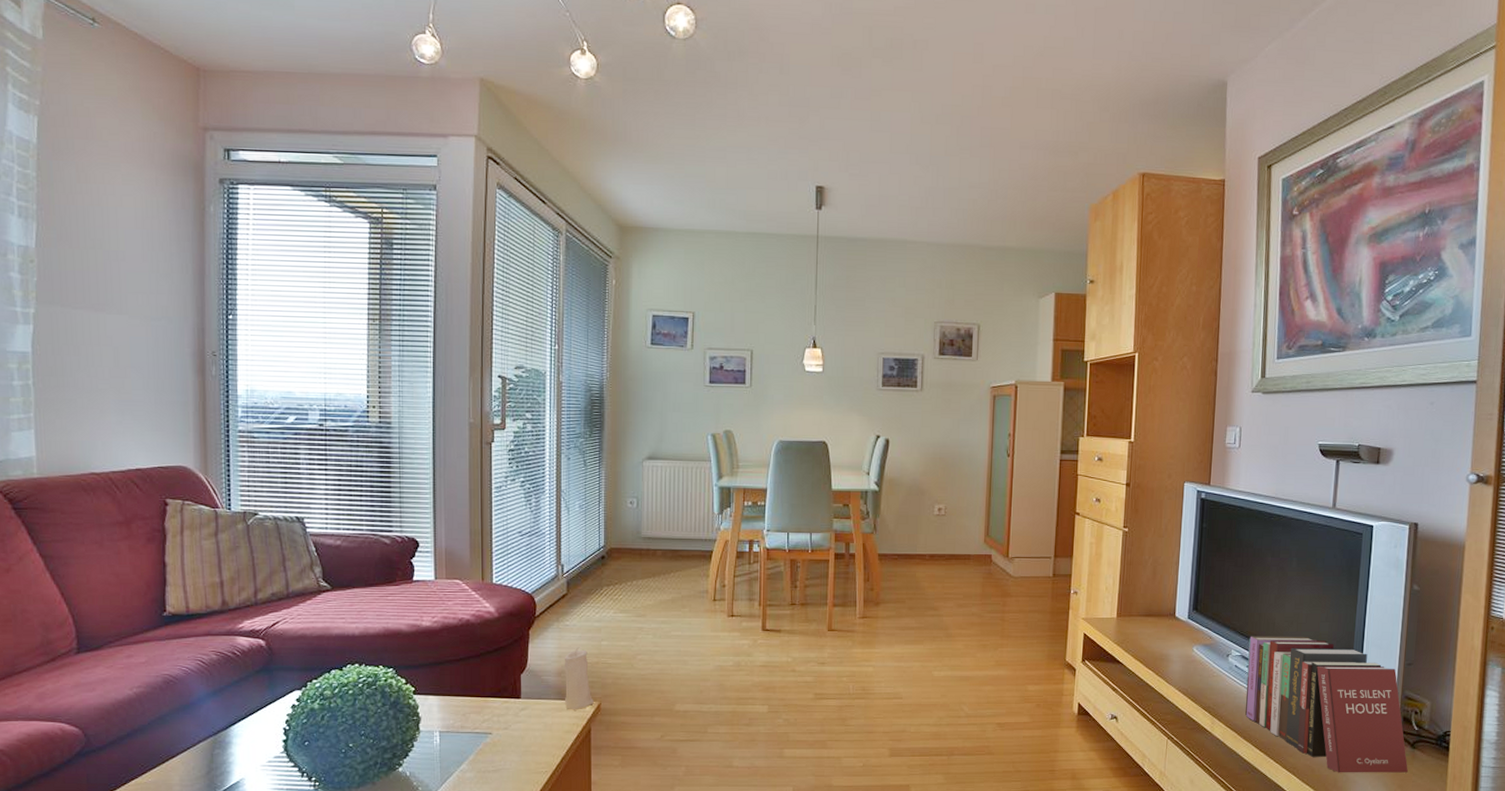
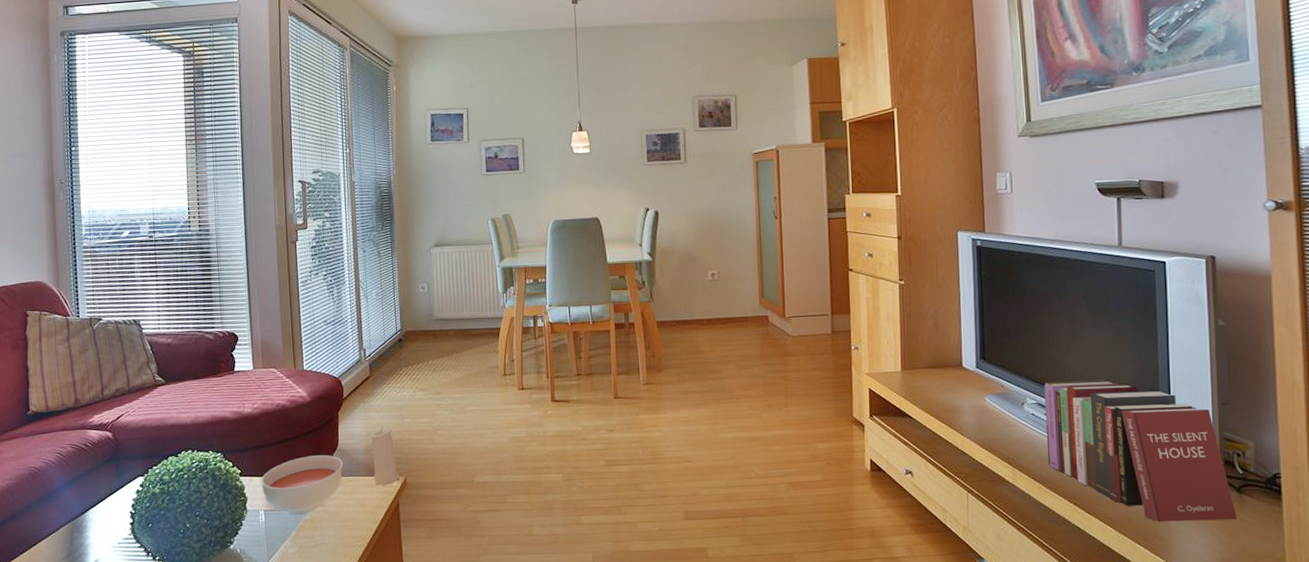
bowl: none [437,676,531,738] -> present [261,455,343,515]

